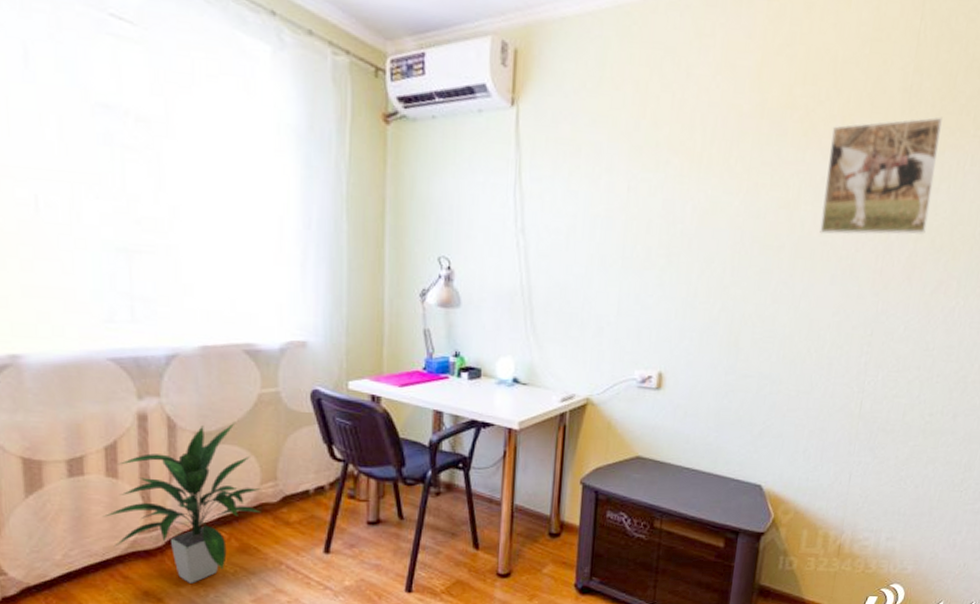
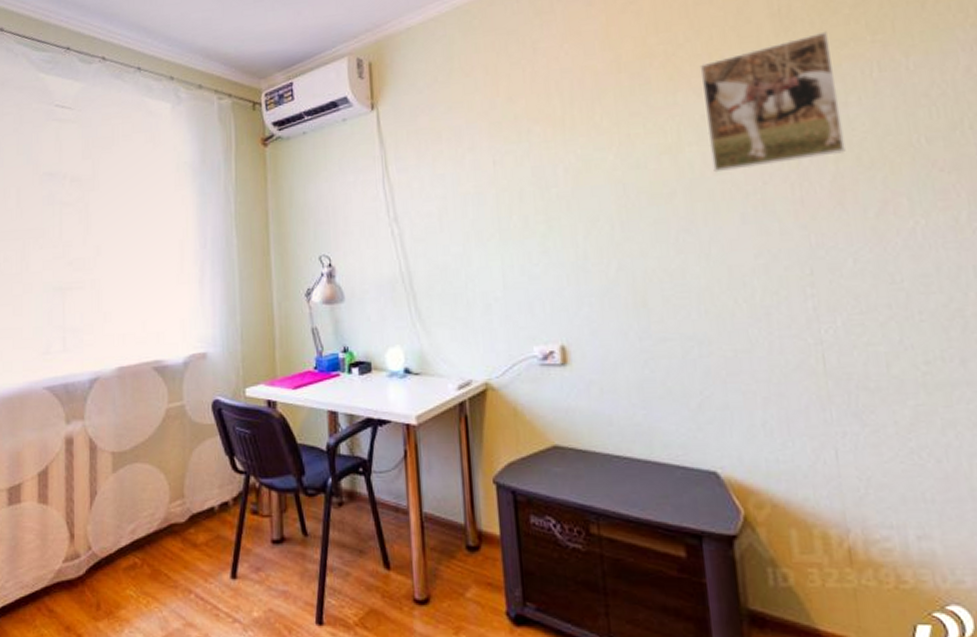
indoor plant: present [103,423,261,583] -> none [34,440,171,617]

